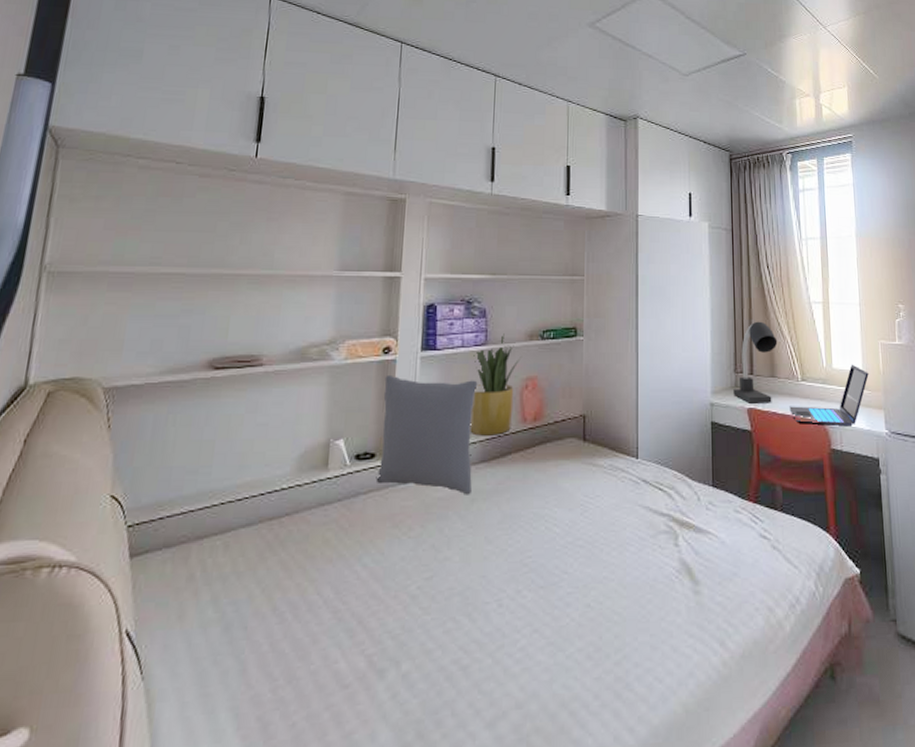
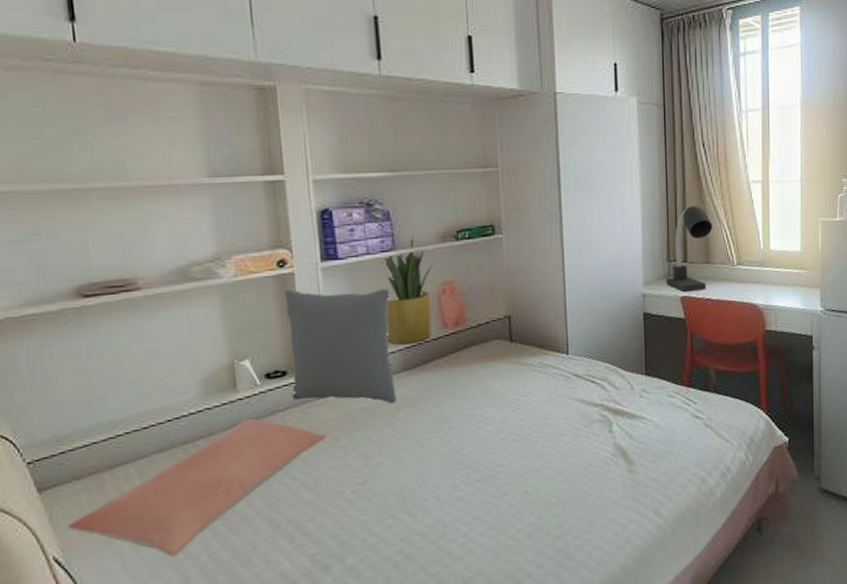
pillow: none [147,498,402,643] -> present [68,418,327,557]
laptop: present [789,364,869,427] -> none [724,244,807,308]

